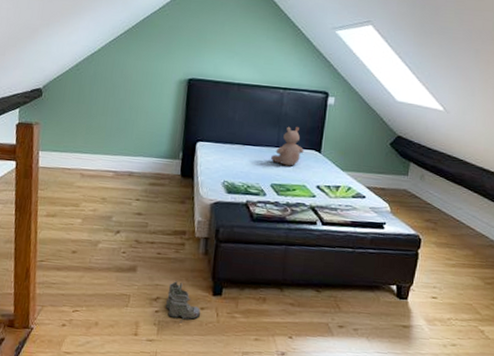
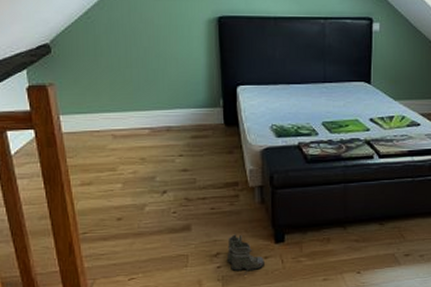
bear: present [271,126,305,166] -> none [319,59,353,101]

